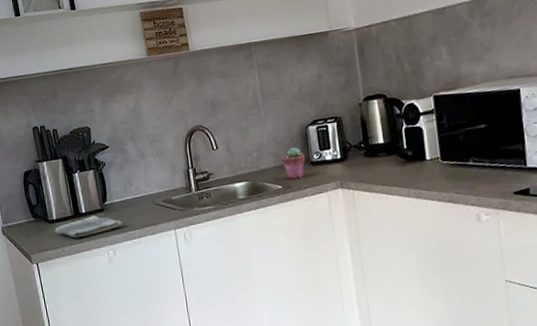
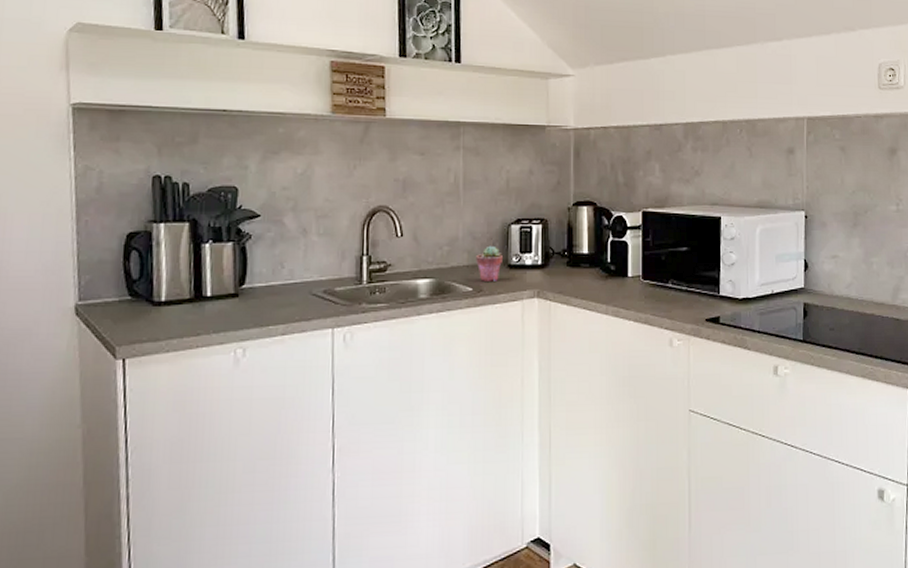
dish towel: present [54,215,124,238] -> none [160,301,264,329]

